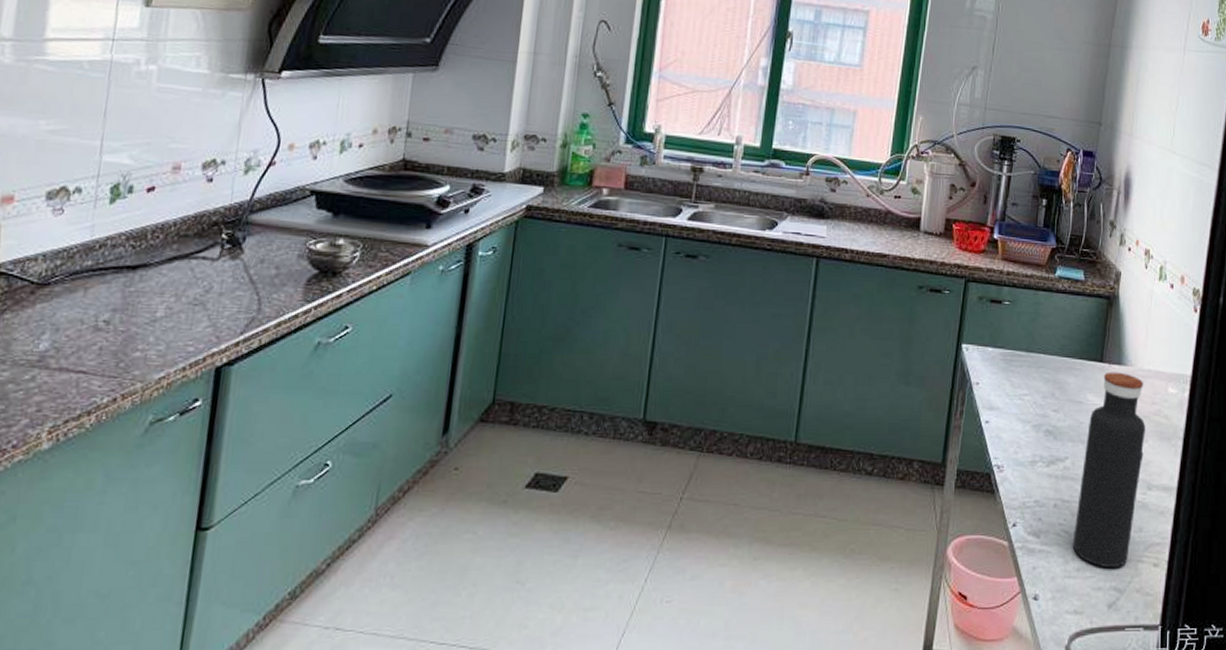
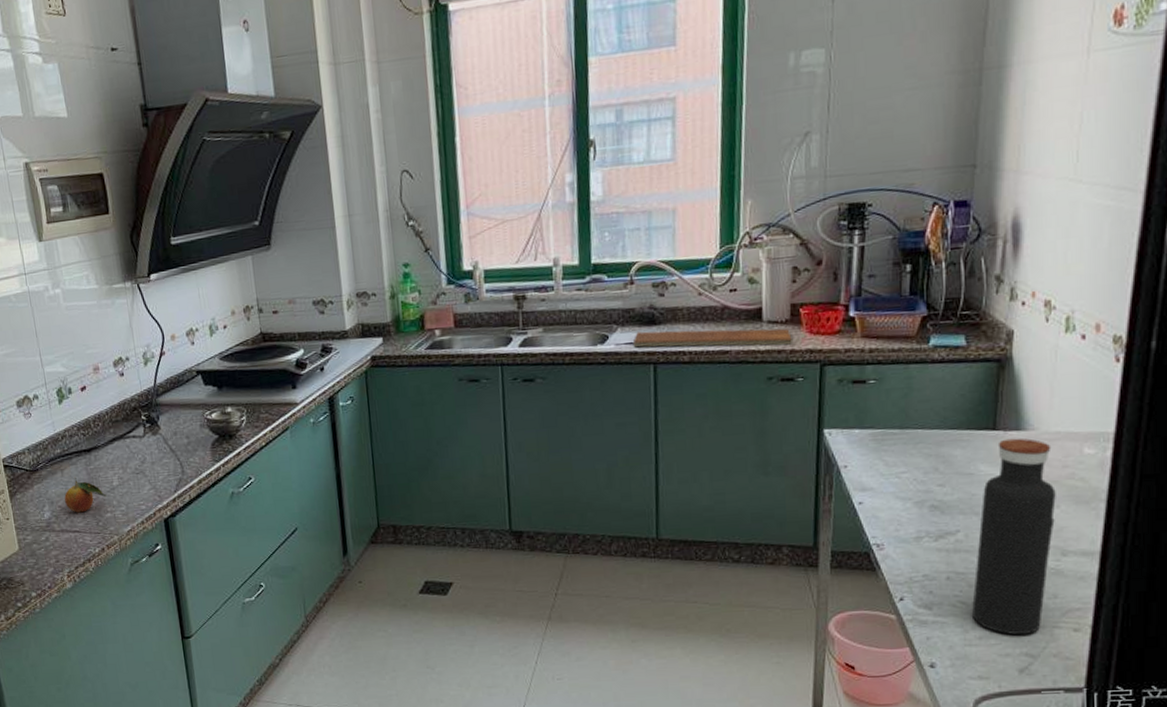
fruit: none [76,299,142,348] -> present [64,477,107,513]
chopping board: none [799,223,944,257] -> present [632,328,792,347]

